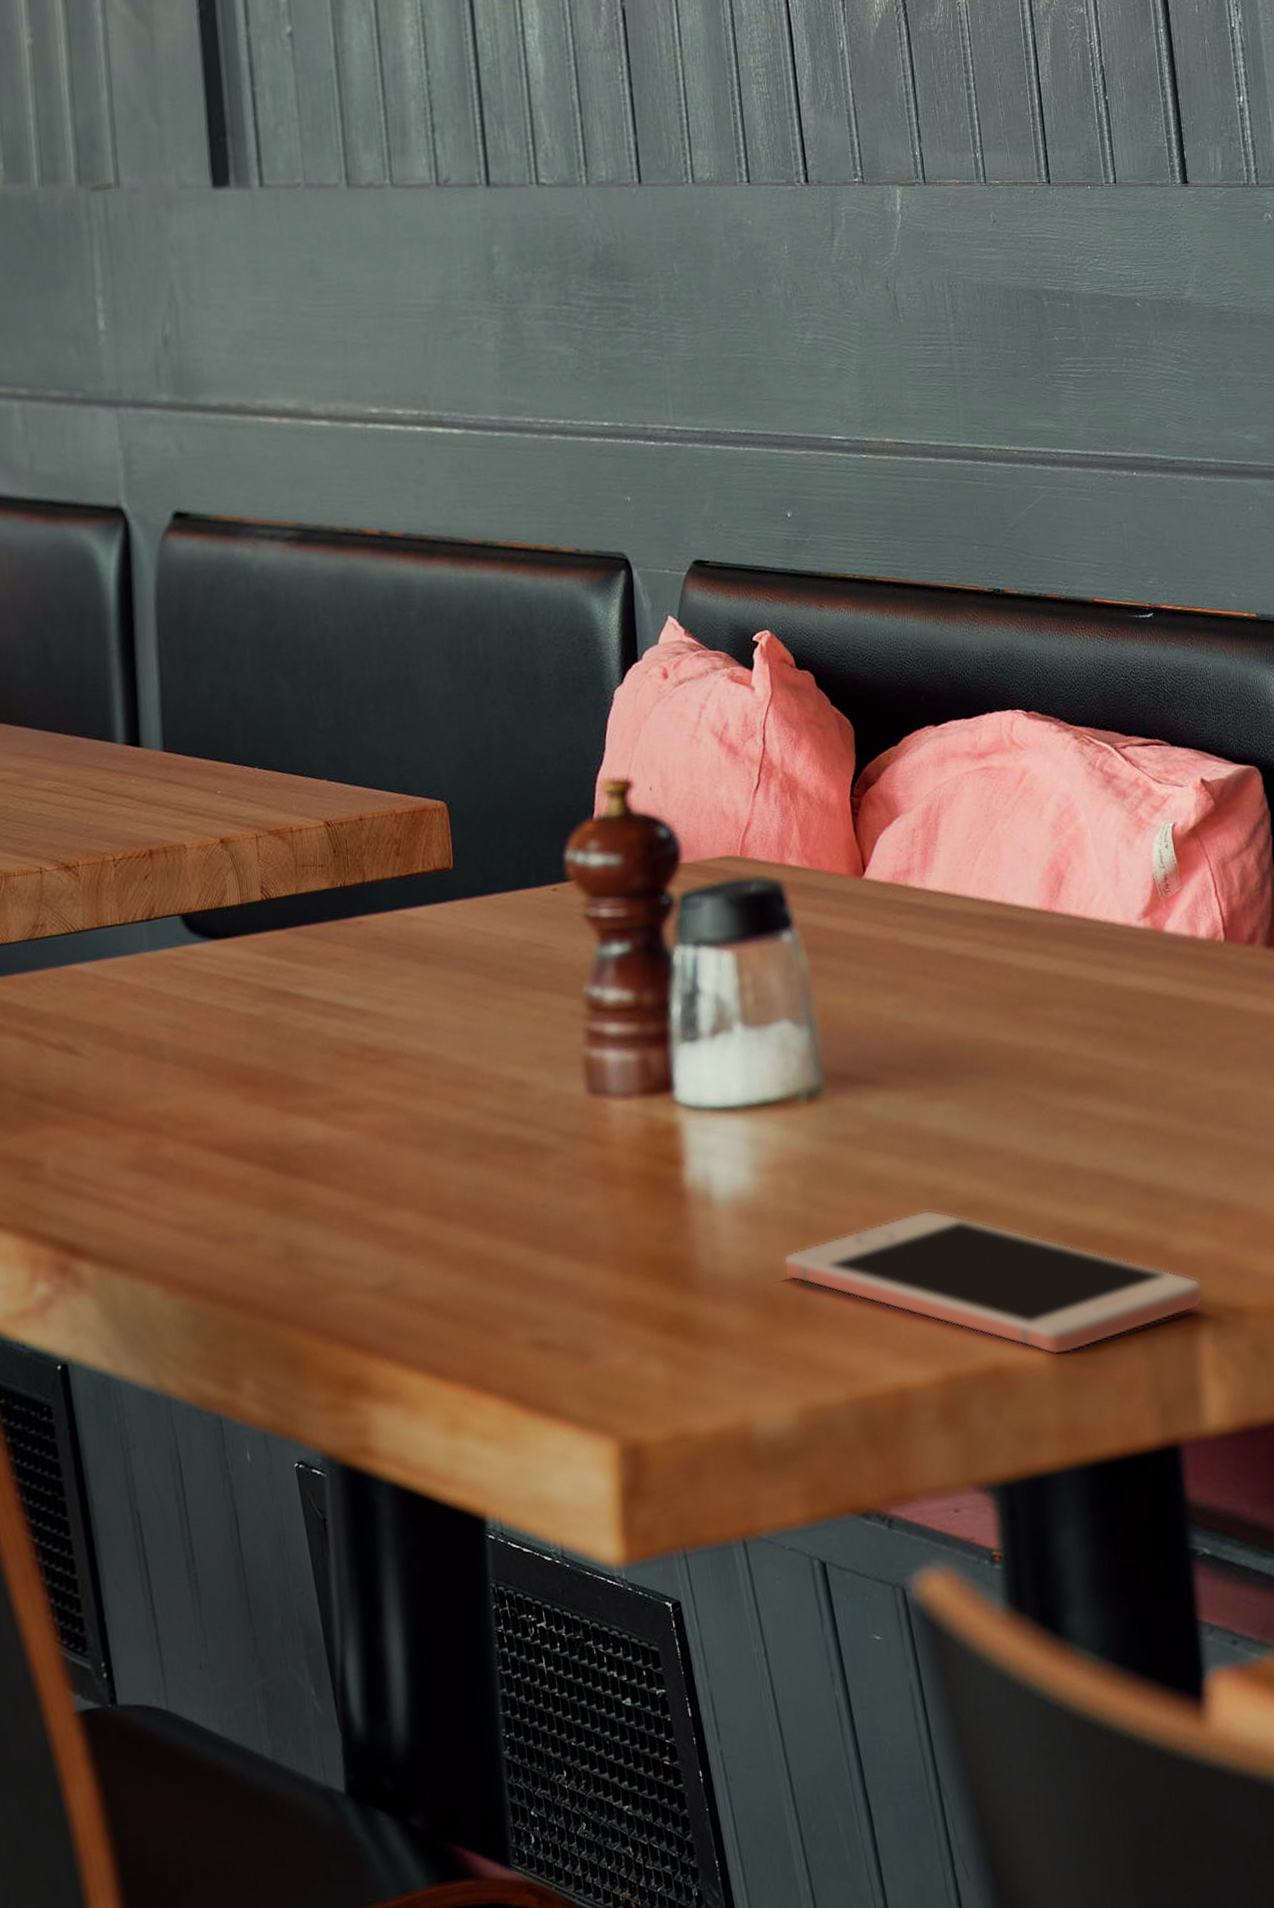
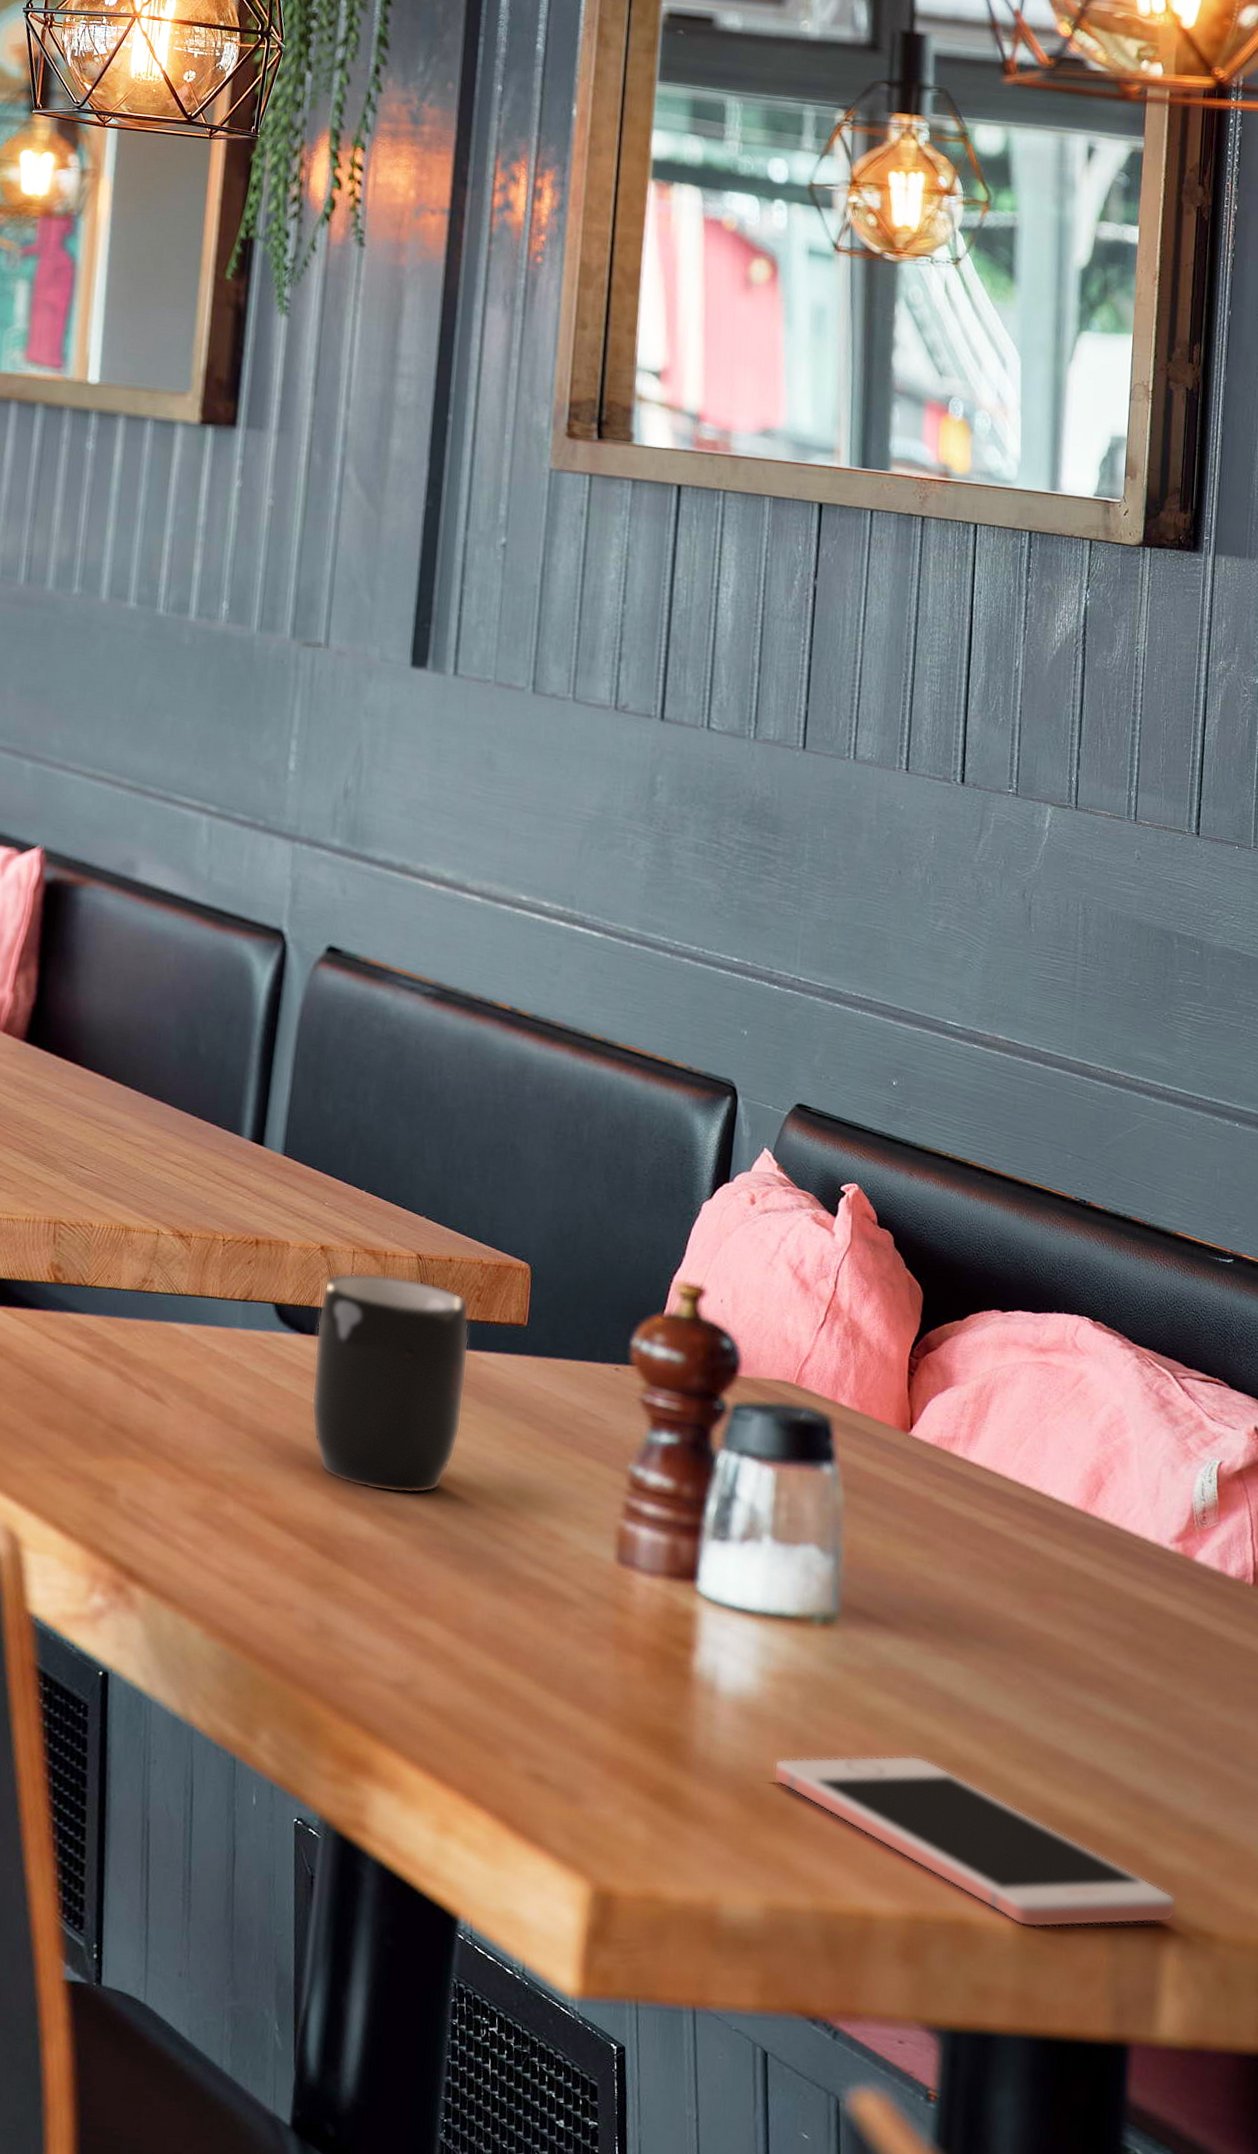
mug: none [230,848,402,1089] -> present [311,1272,469,1495]

